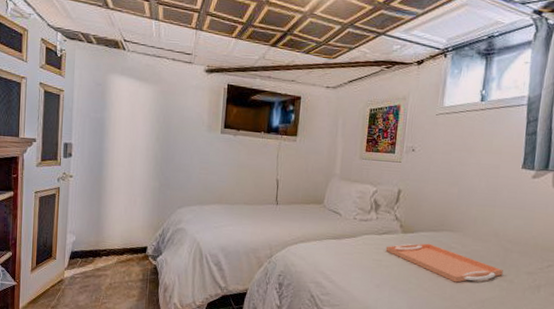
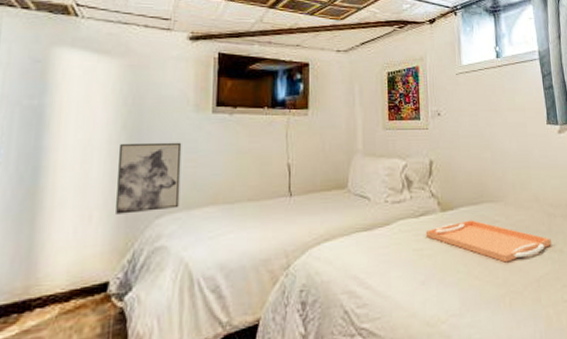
wall art: none [152,151,198,203] -> present [116,142,182,214]

